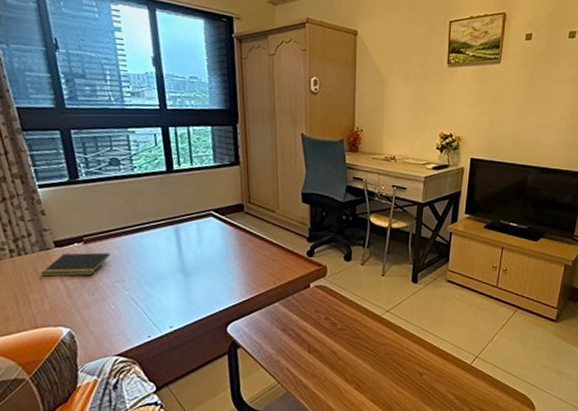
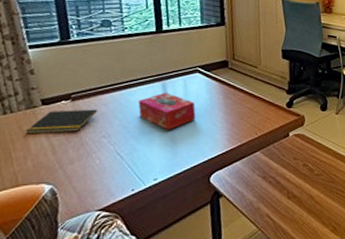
tissue box: none [151,237,211,277] -> present [138,92,196,130]

